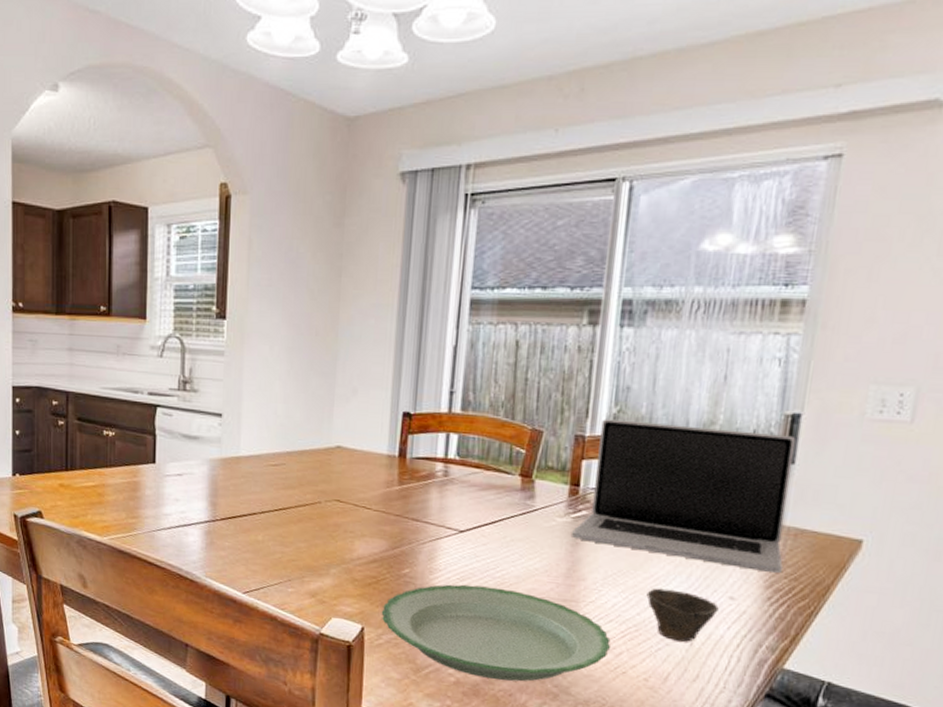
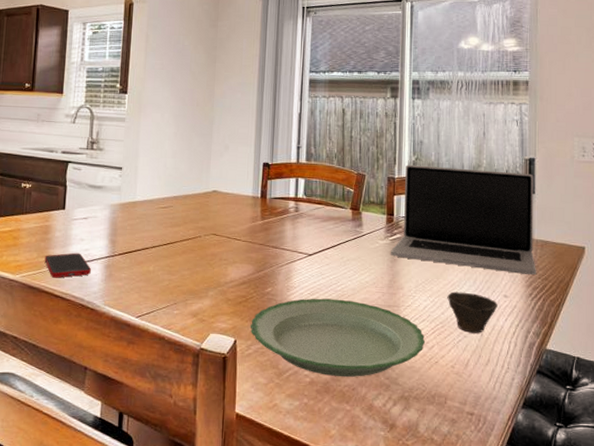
cell phone: none [135,514,189,543] -> present [44,252,91,278]

